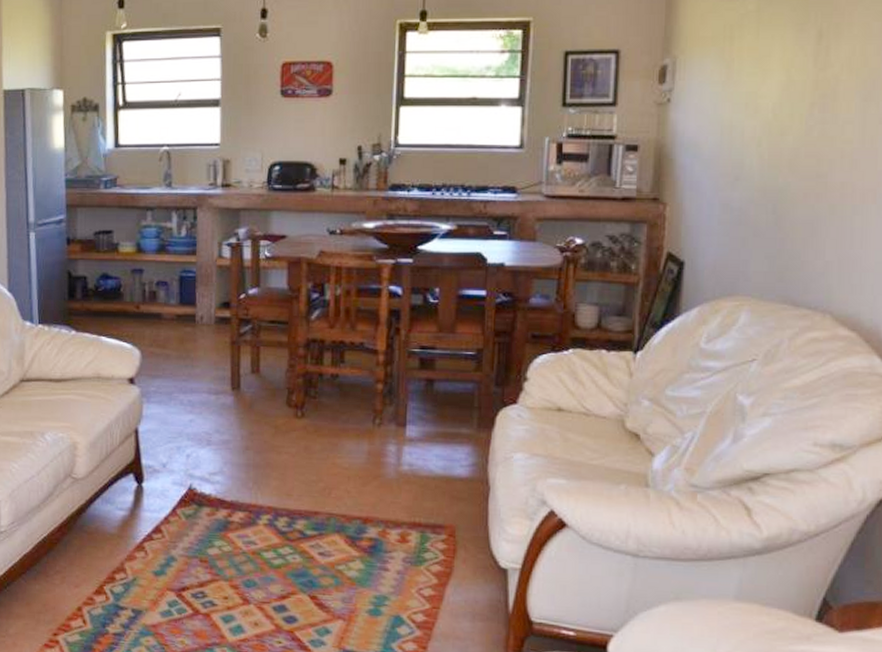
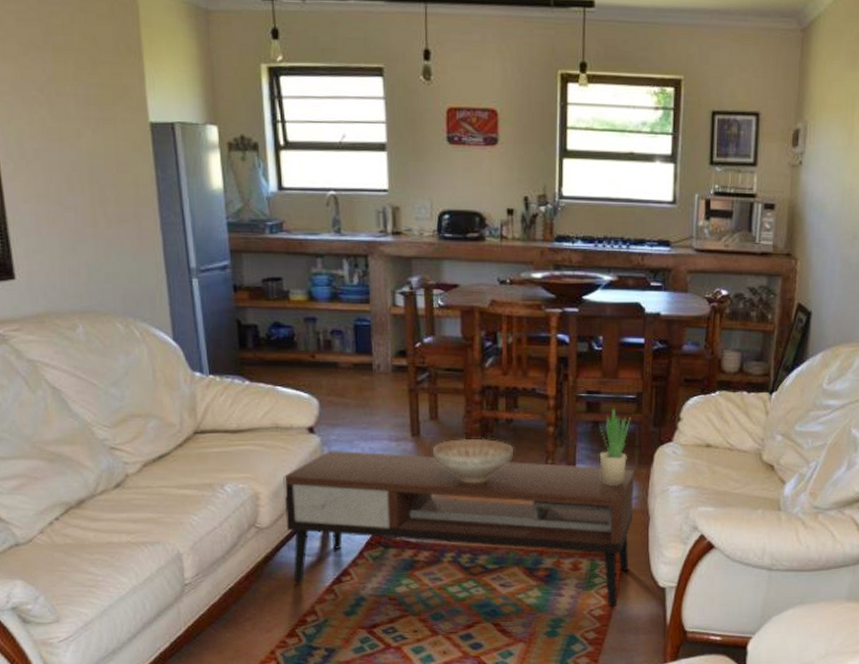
coffee table: none [101,401,474,587] -> present [283,450,635,607]
decorative bowl: none [252,394,339,442] -> present [432,438,514,484]
potted plant: none [433,363,470,450] -> present [599,406,631,485]

